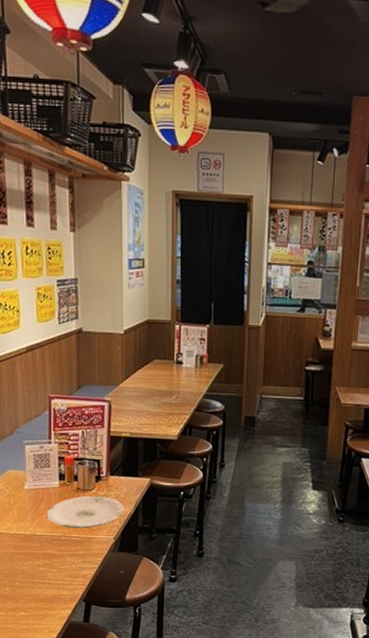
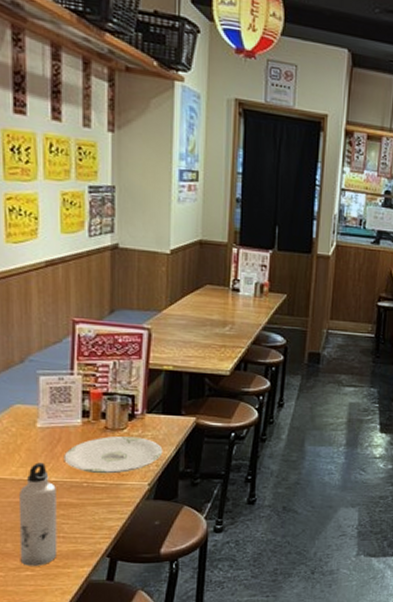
water bottle: none [13,519,45,607] -> present [18,462,58,566]

